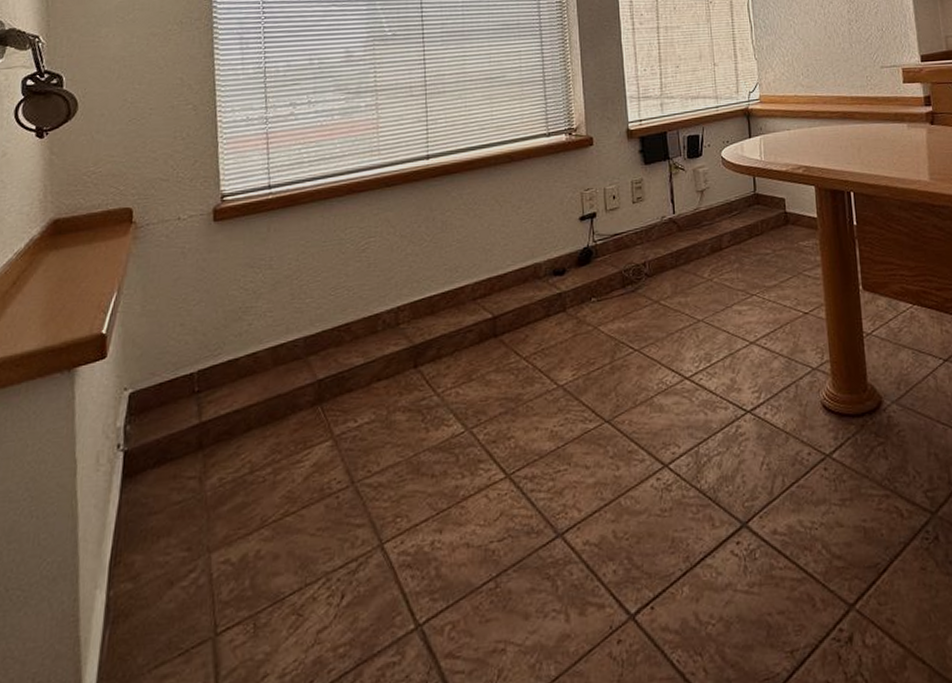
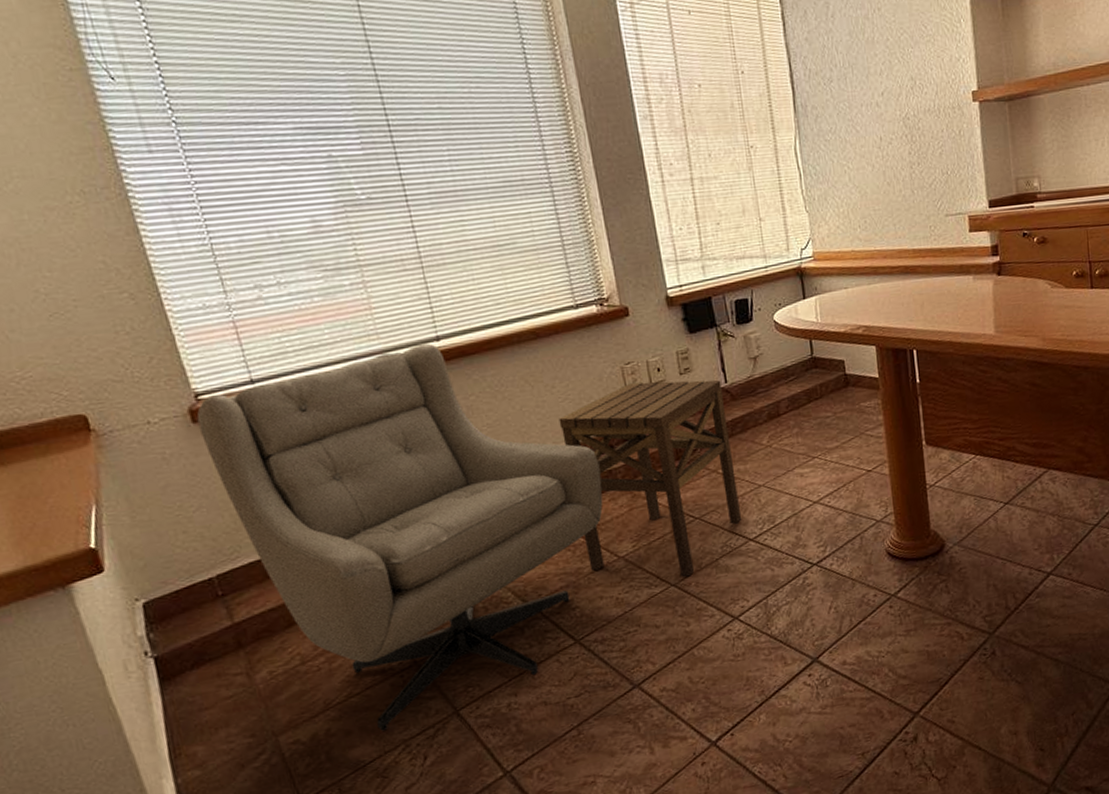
armchair: none [217,161,551,559] -> present [196,343,603,731]
side table: none [520,208,680,414] -> present [558,380,742,577]

